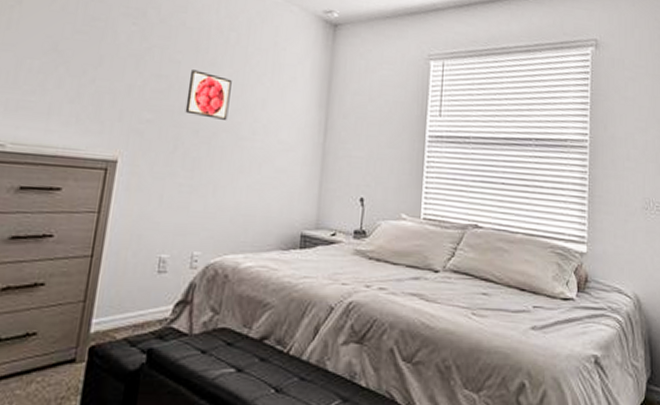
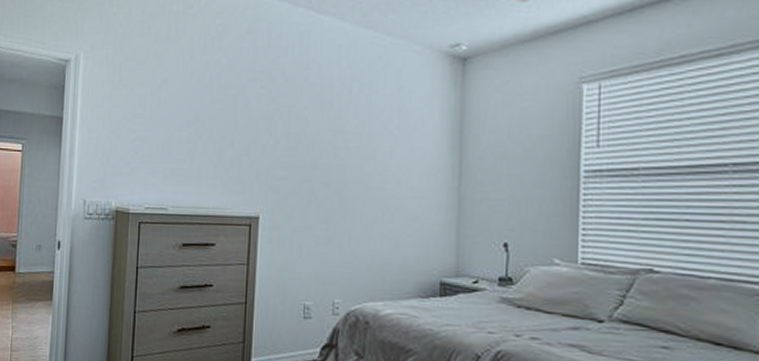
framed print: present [185,70,232,120] -> none [315,125,358,171]

